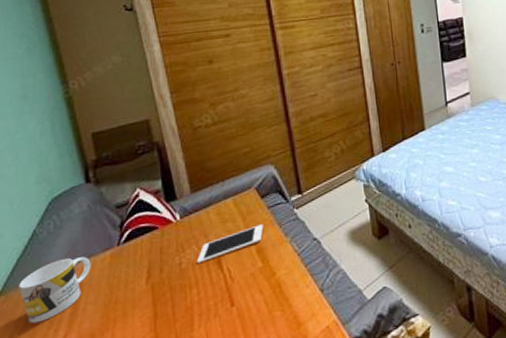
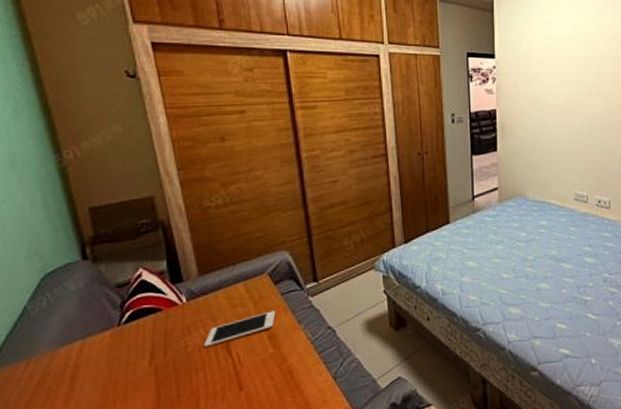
mug: present [19,257,91,324] -> none [8,336,89,402]

